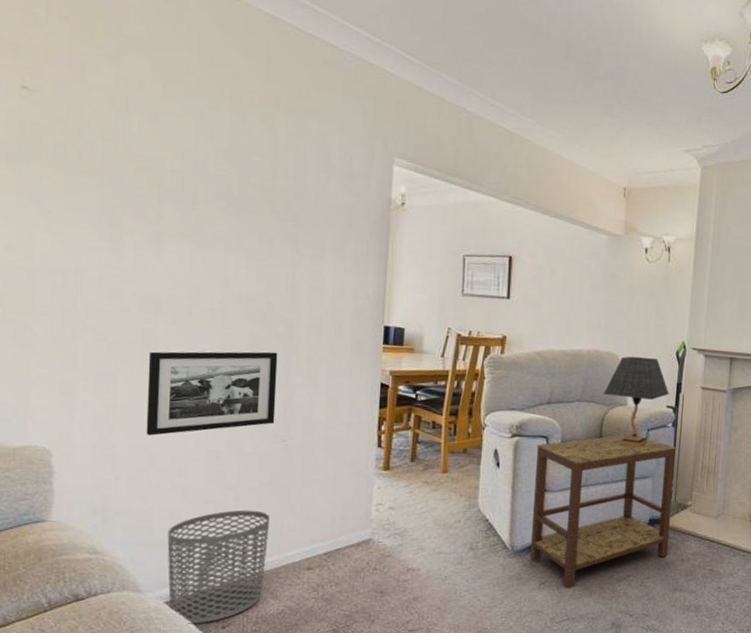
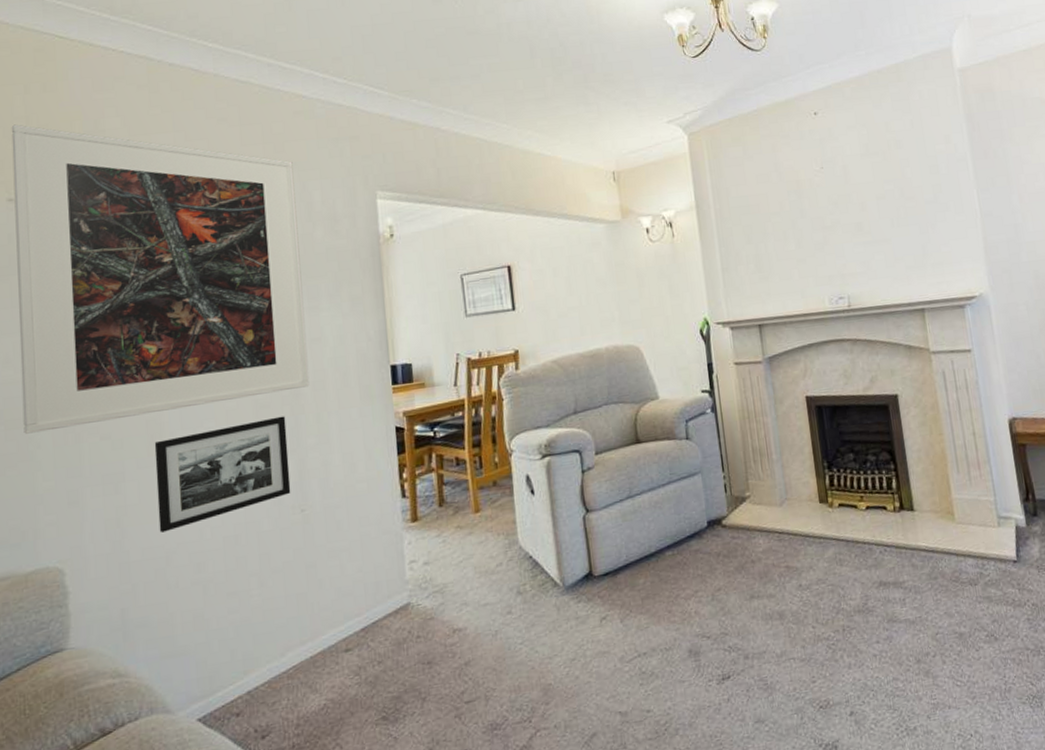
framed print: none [21,9,315,330] -> present [11,124,310,434]
waste bin: present [167,510,269,624] -> none [192,594,301,741]
side table: present [529,434,677,590] -> none [570,429,736,621]
table lamp: present [604,356,669,447] -> none [631,342,701,444]

